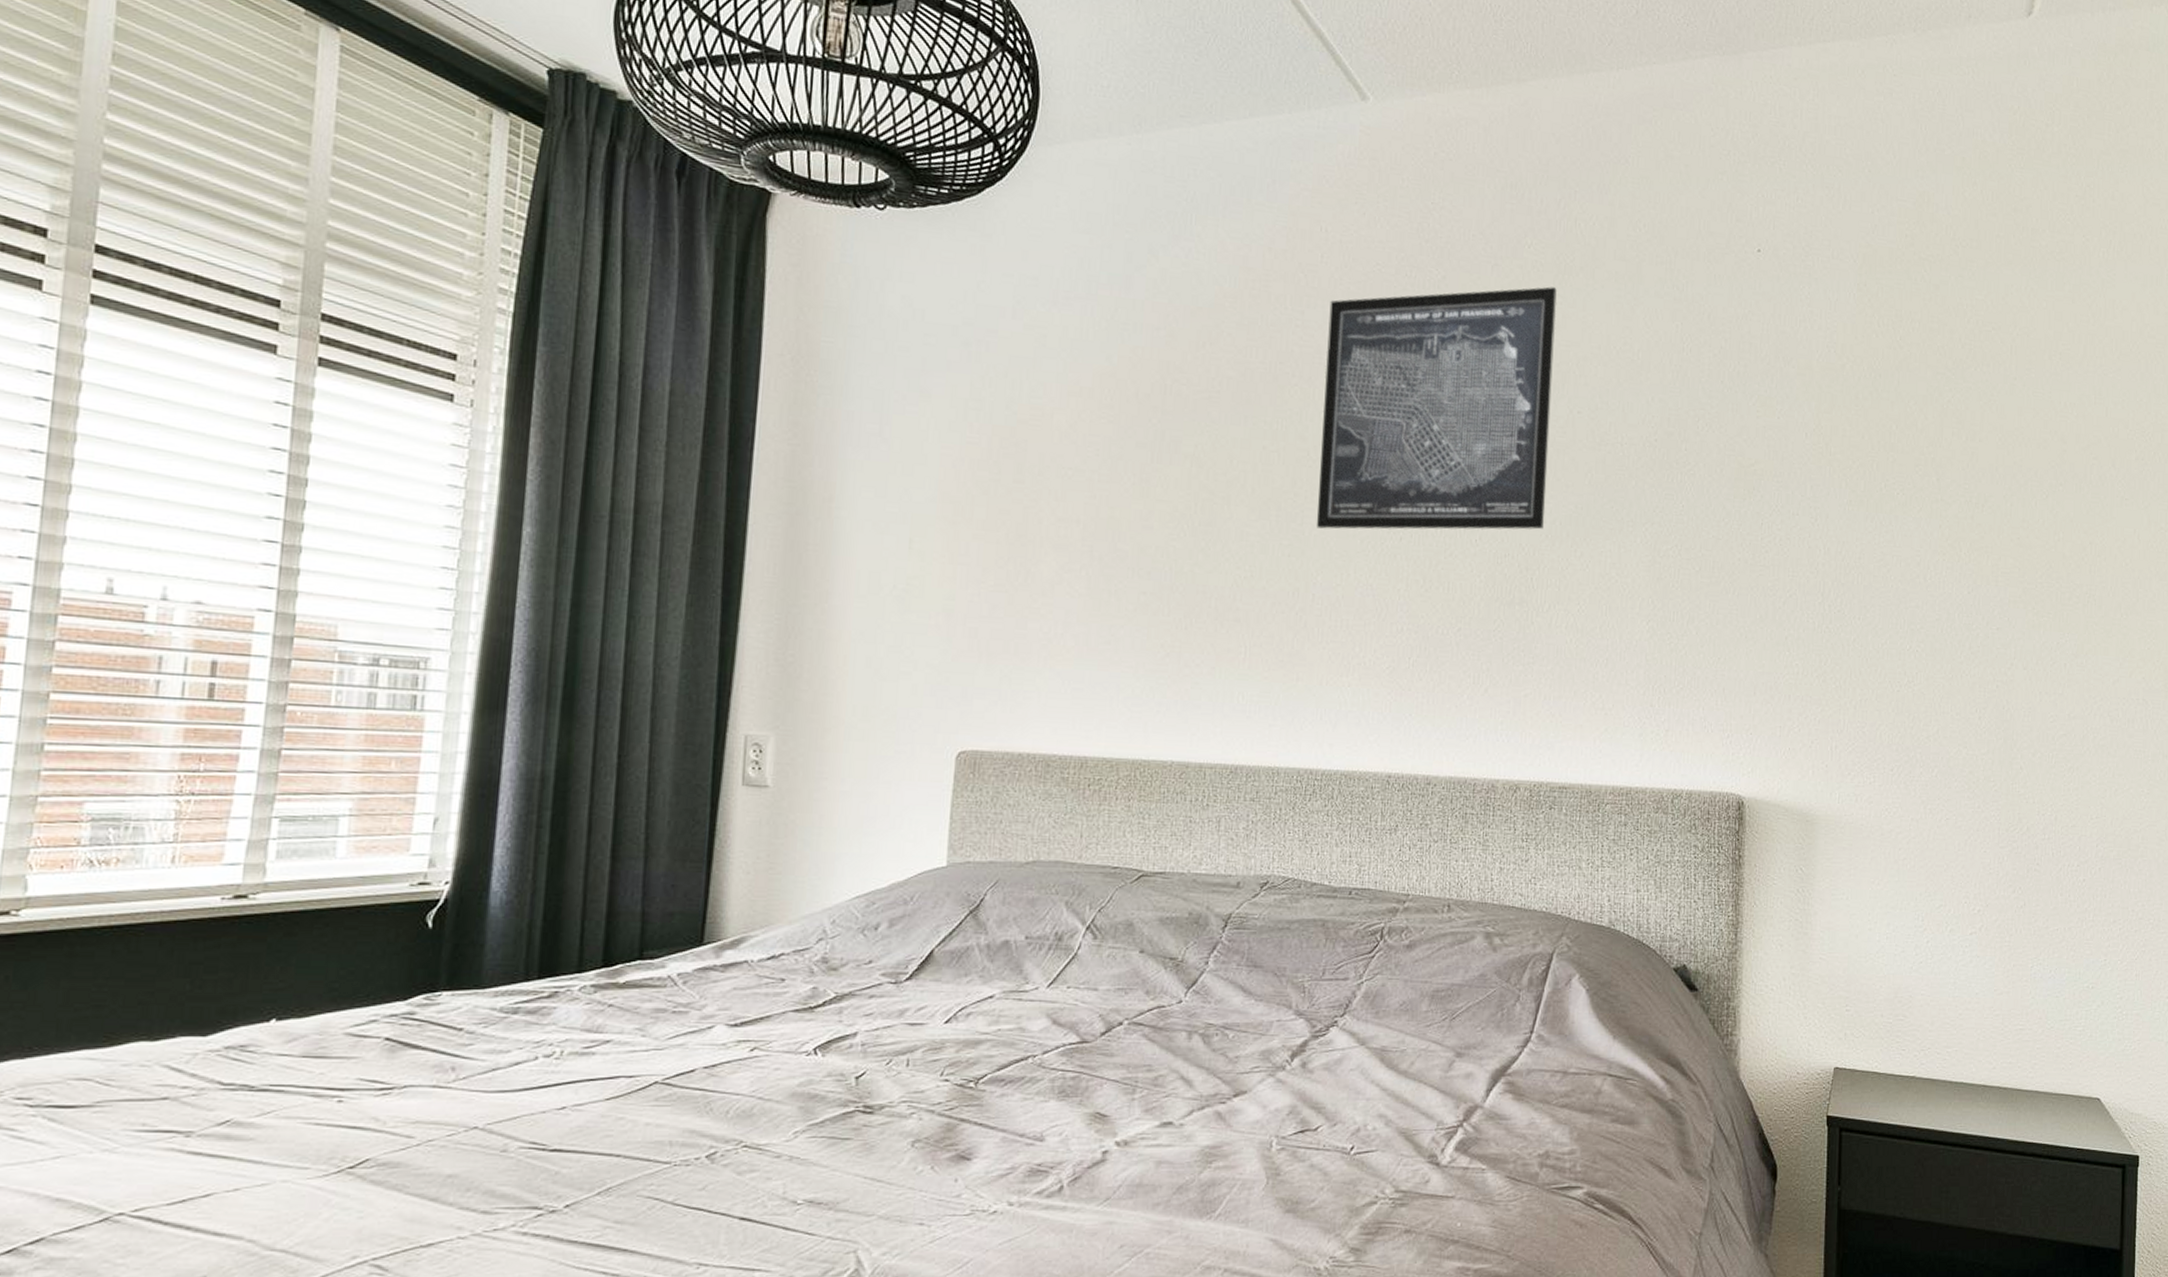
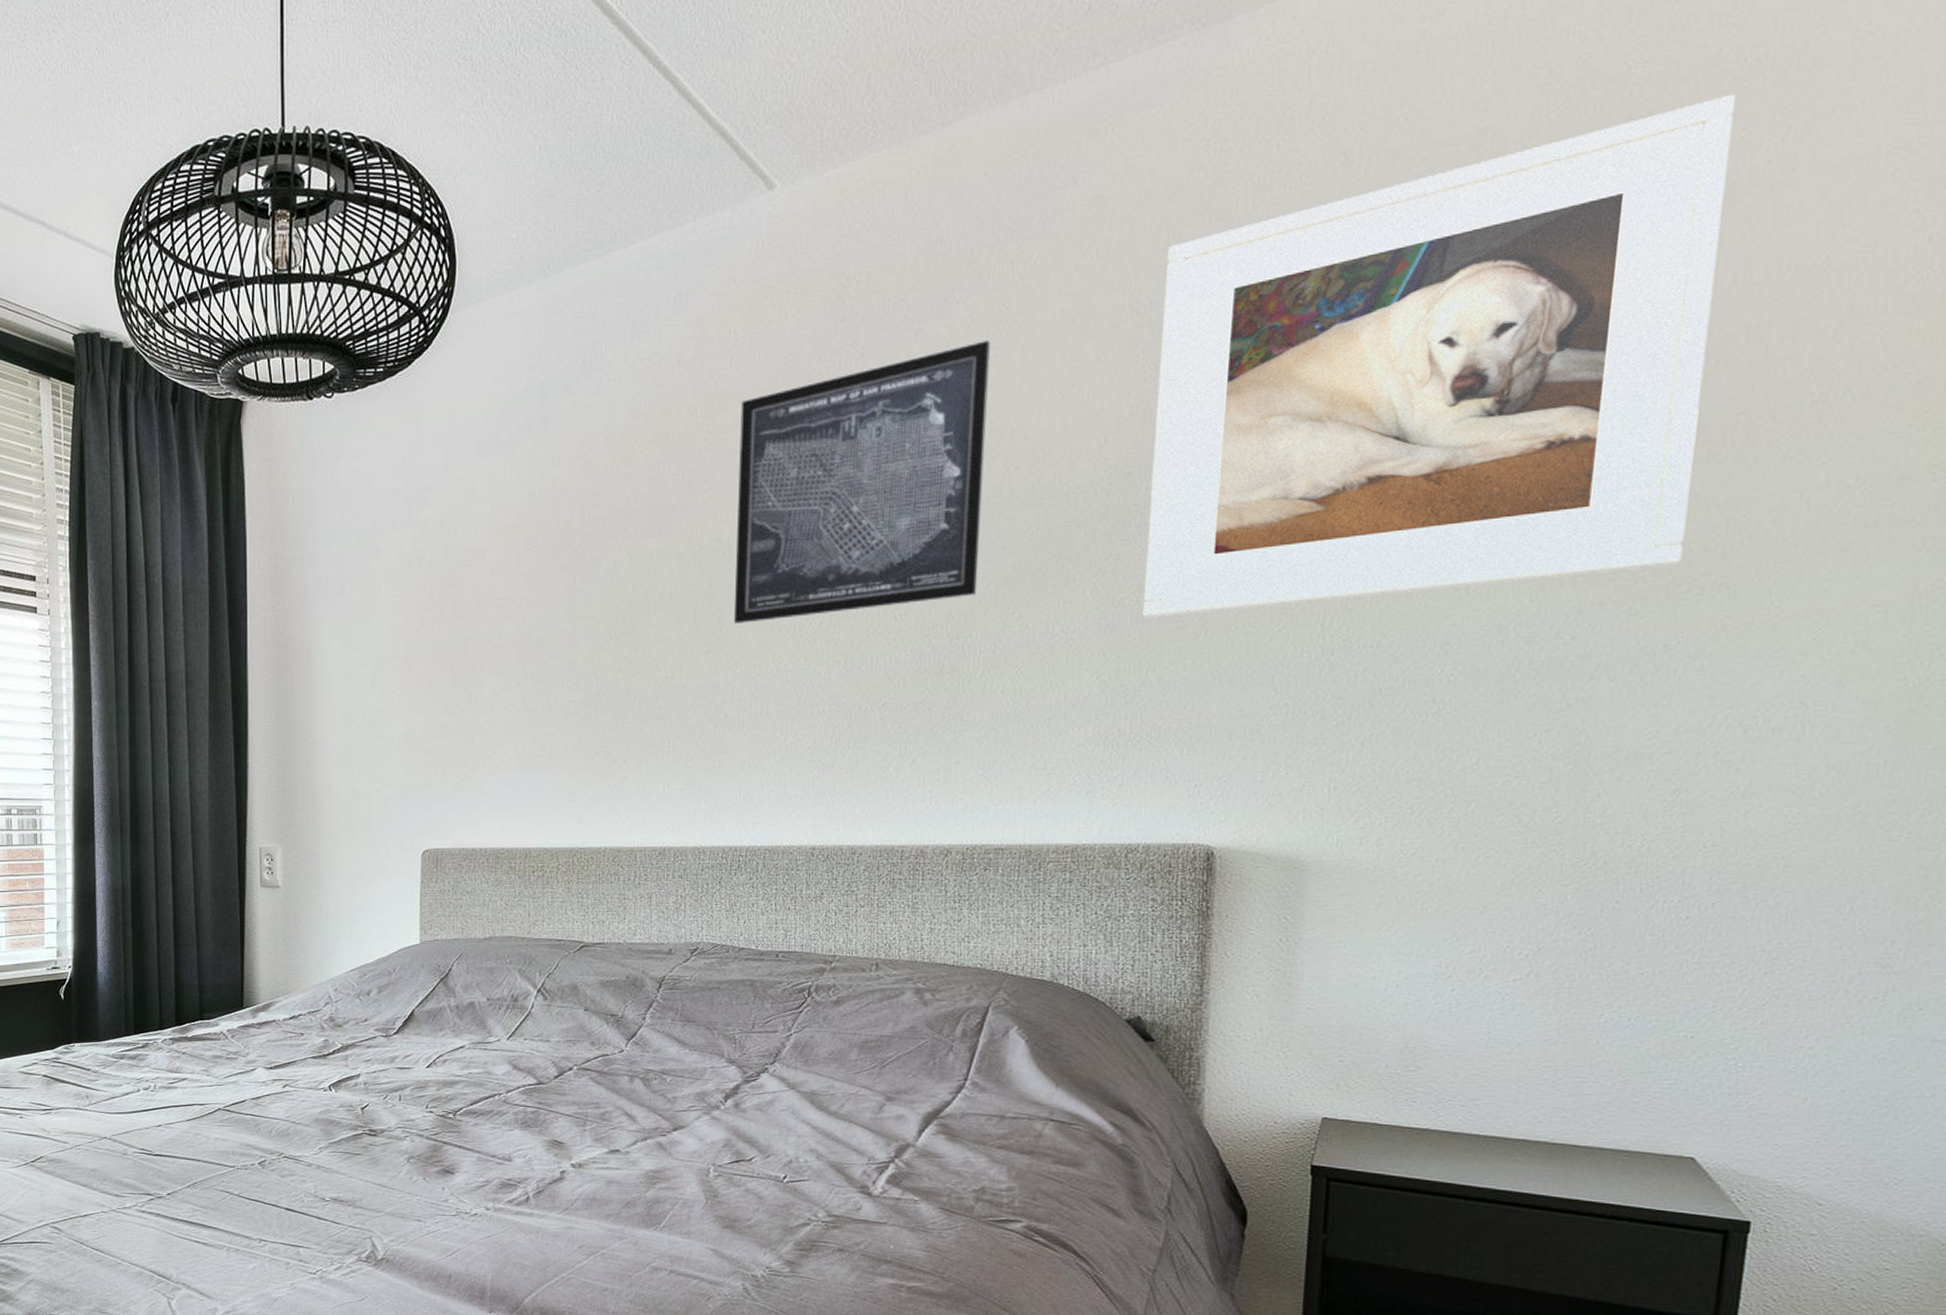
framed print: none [1683,207,2077,576] -> present [1142,95,1735,618]

